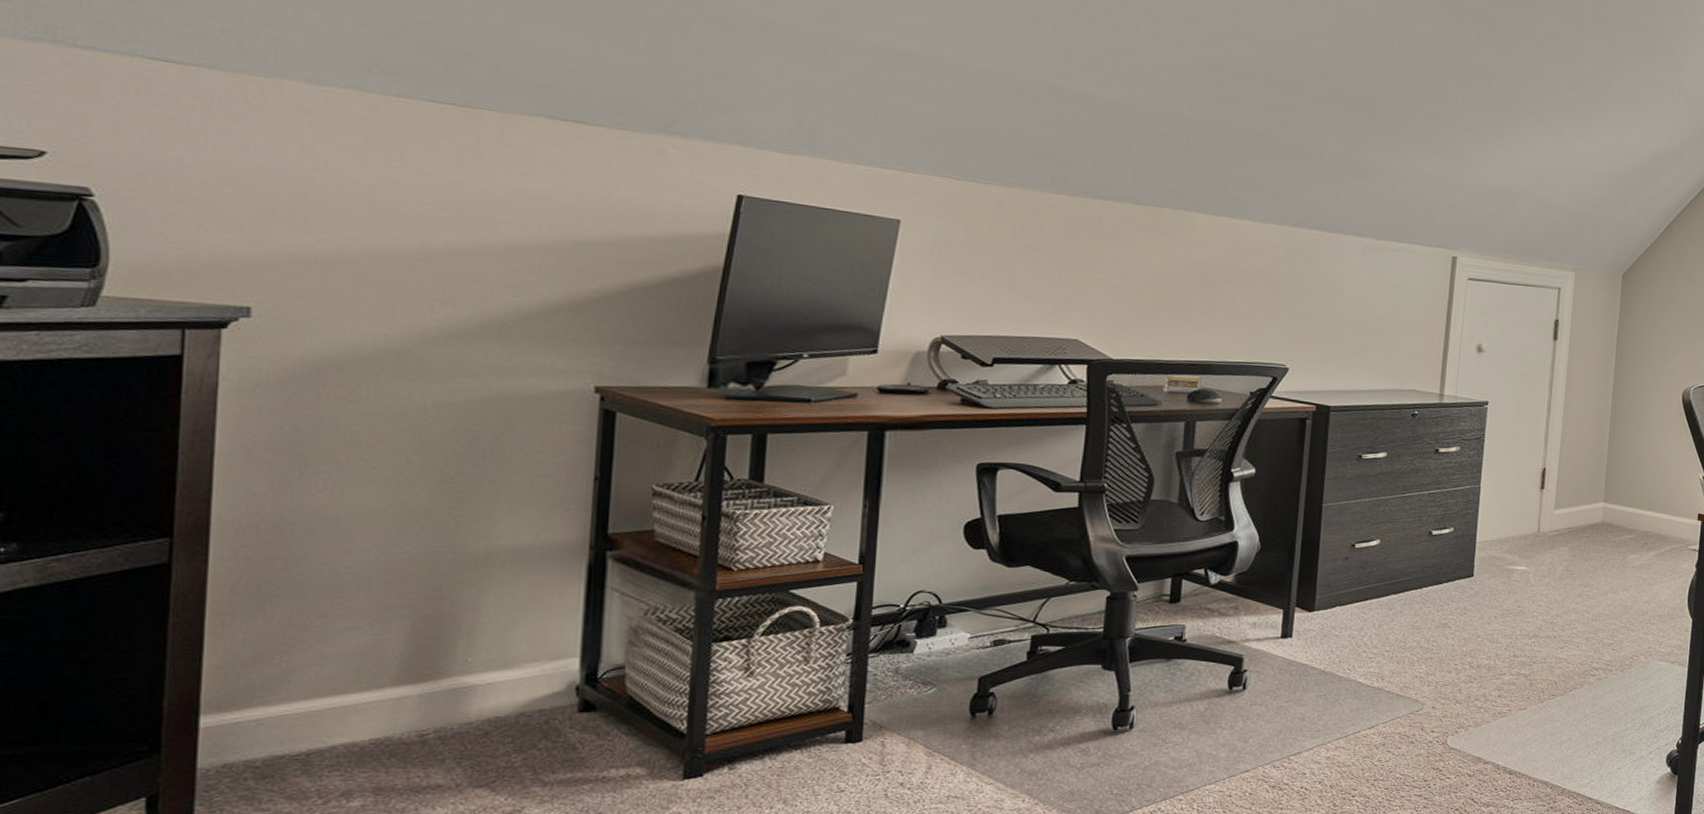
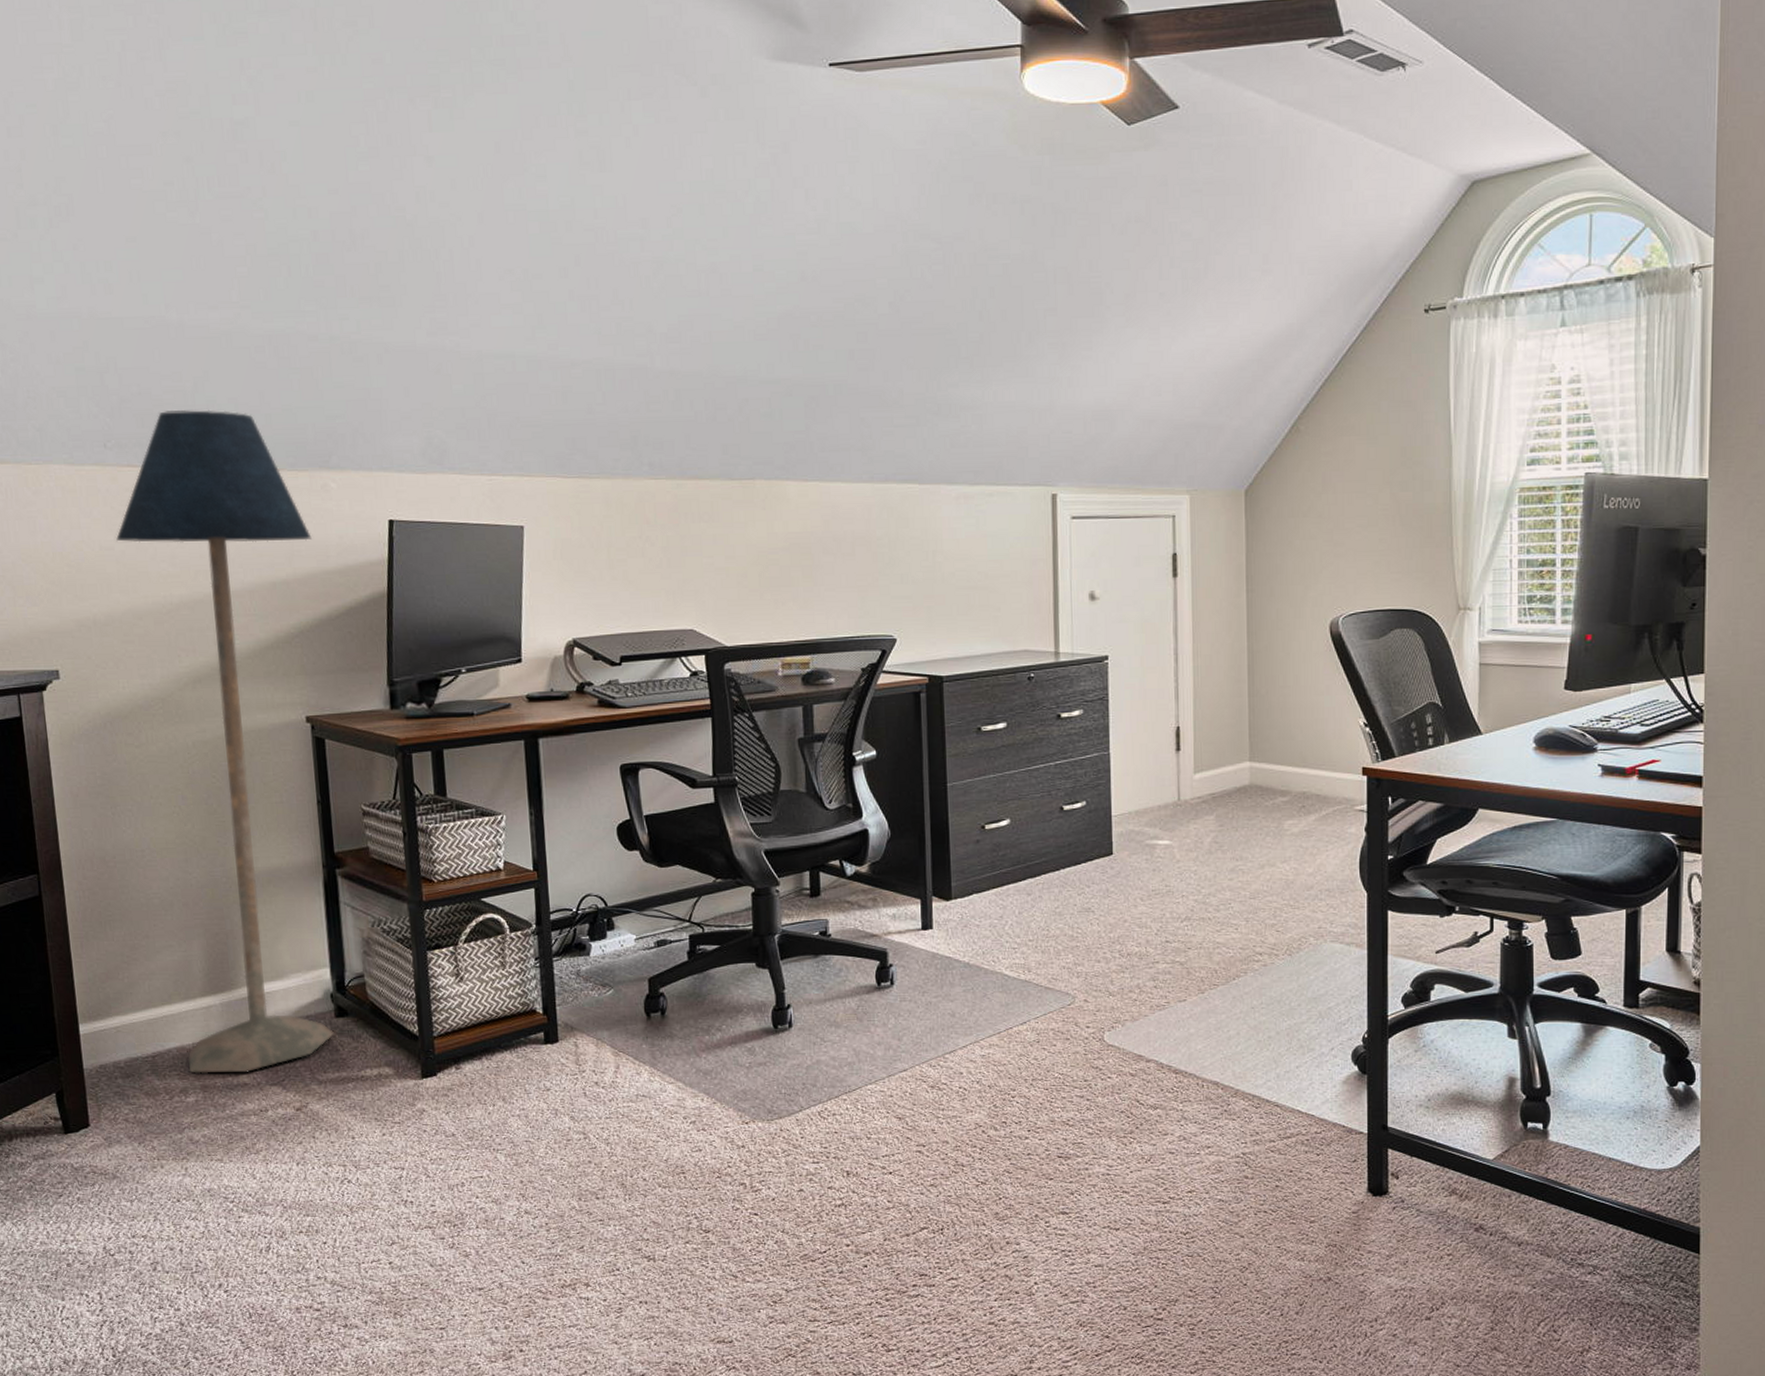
floor lamp: none [359,45,636,774] -> present [116,410,334,1074]

